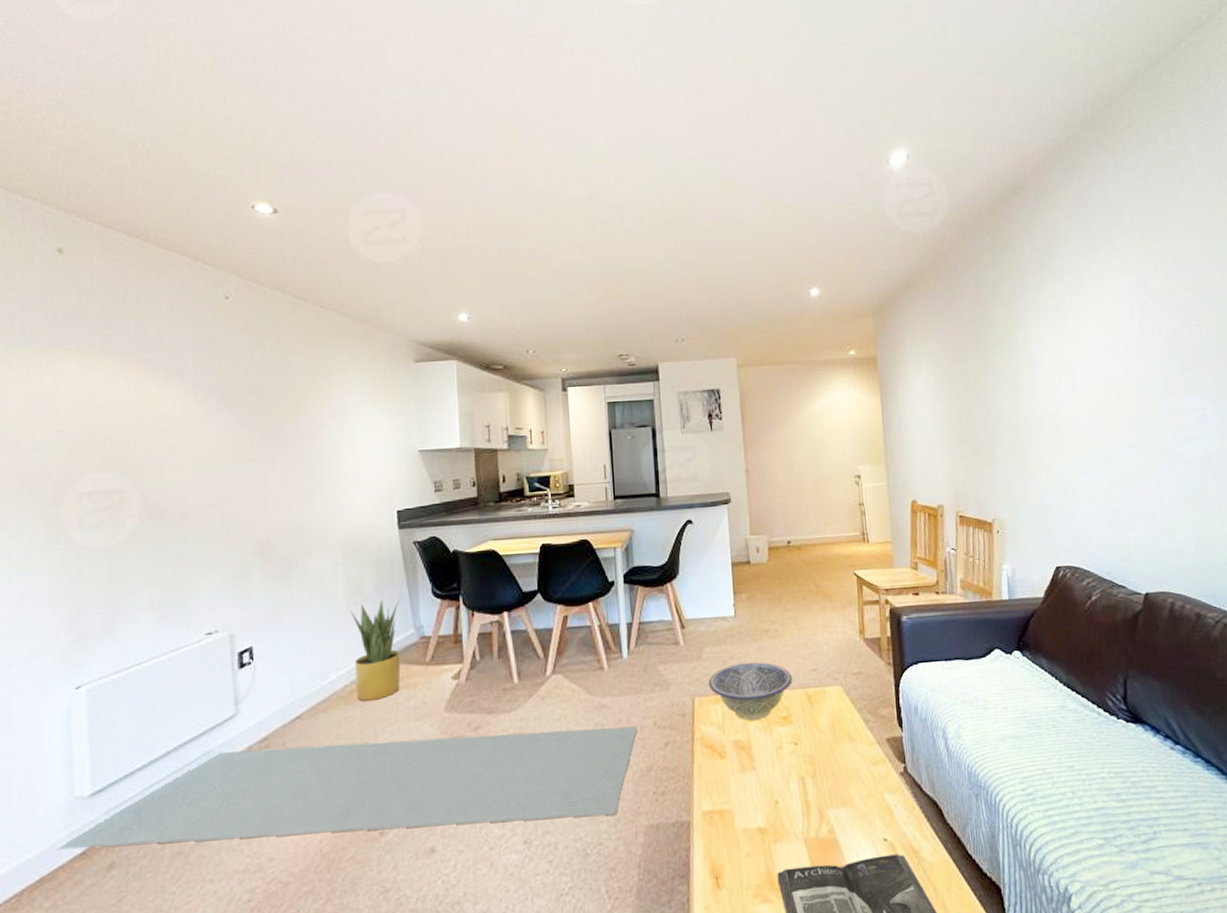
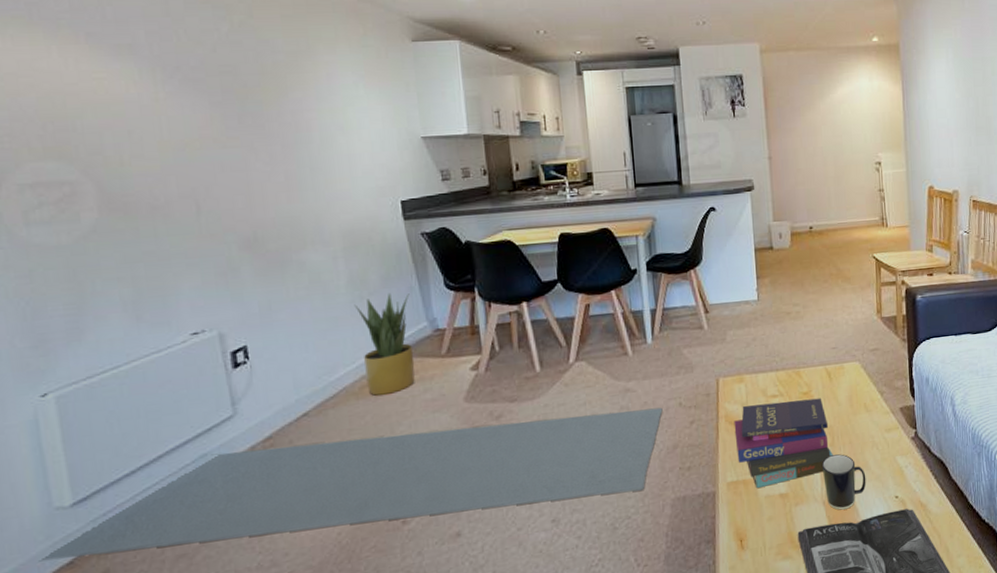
decorative bowl: present [708,662,793,720] -> none [732,342,814,397]
books: none [709,723,815,820] -> present [734,398,833,488]
mug: none [802,787,852,851] -> present [821,454,866,510]

